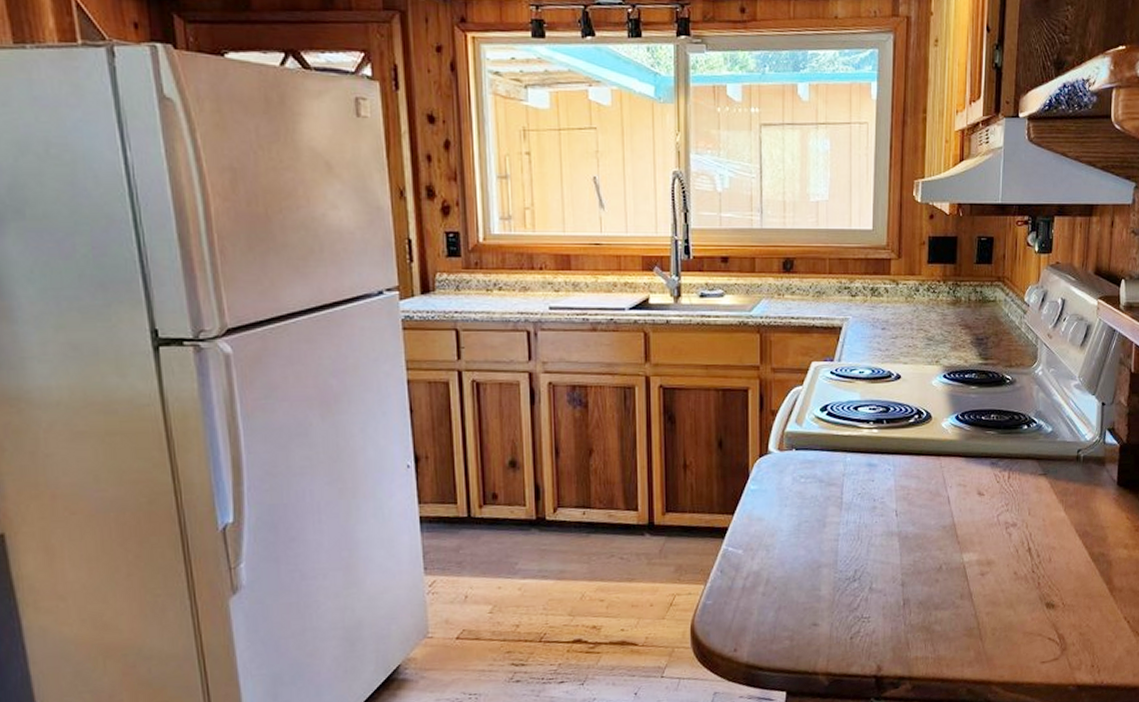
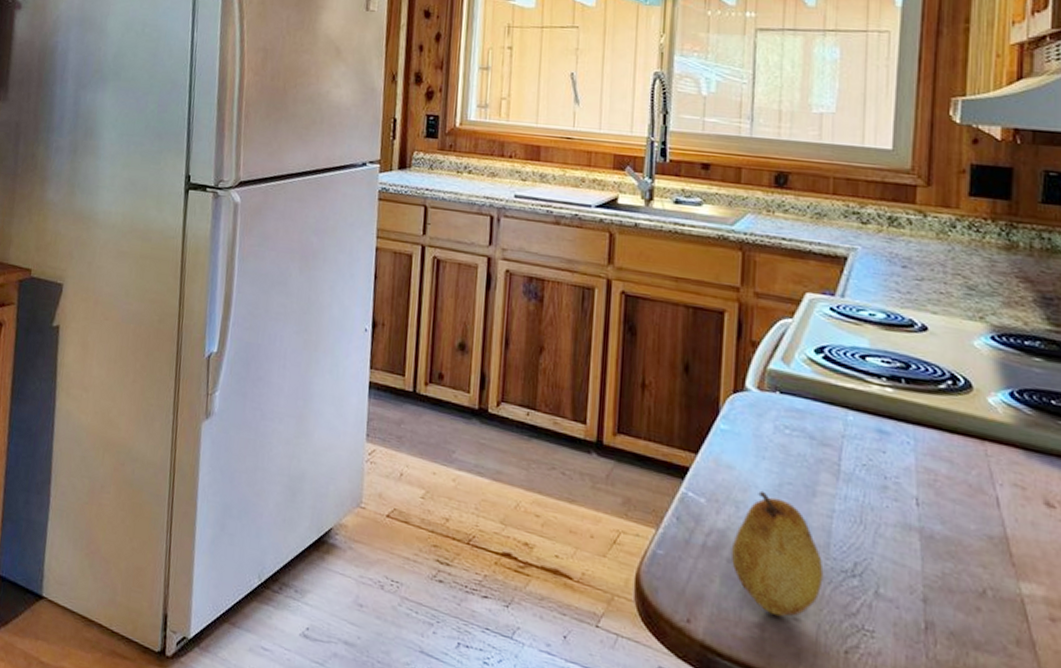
fruit: none [764,532,834,627] -> present [731,490,824,617]

